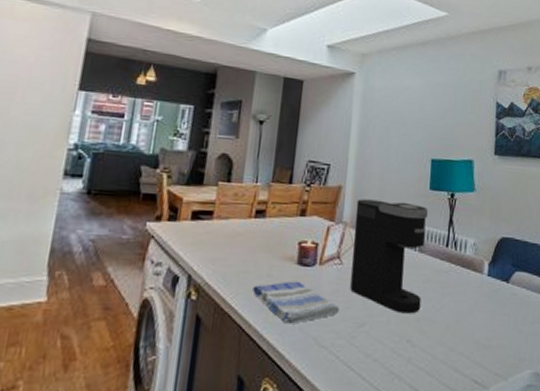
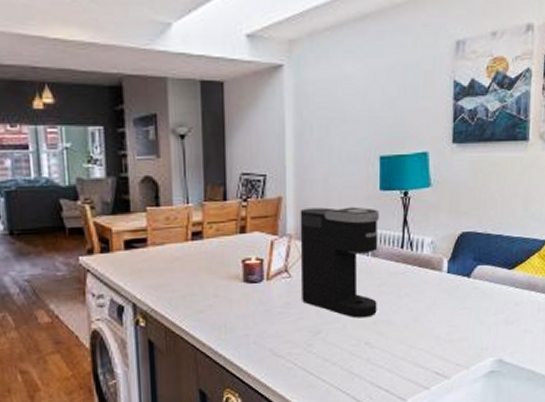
dish towel: present [253,281,339,324] -> none [201,298,292,339]

